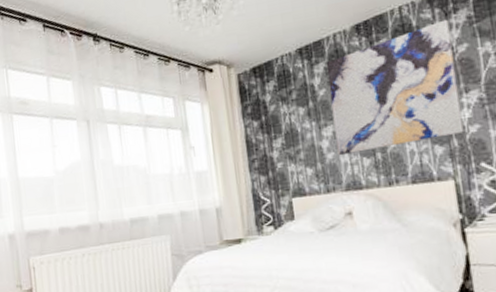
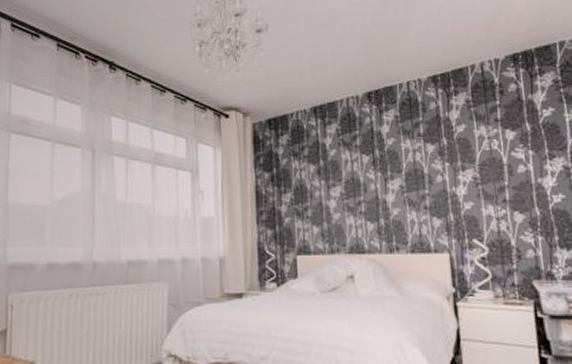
wall art: present [326,19,464,155] -> none [338,100,460,216]

